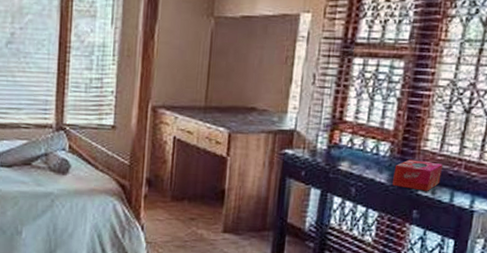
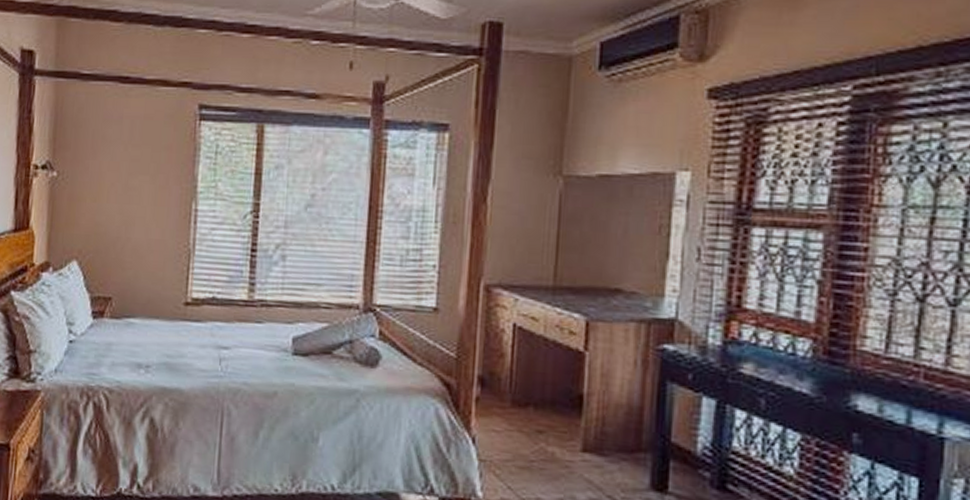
tissue box: present [392,159,443,191] -> none [819,363,891,407]

